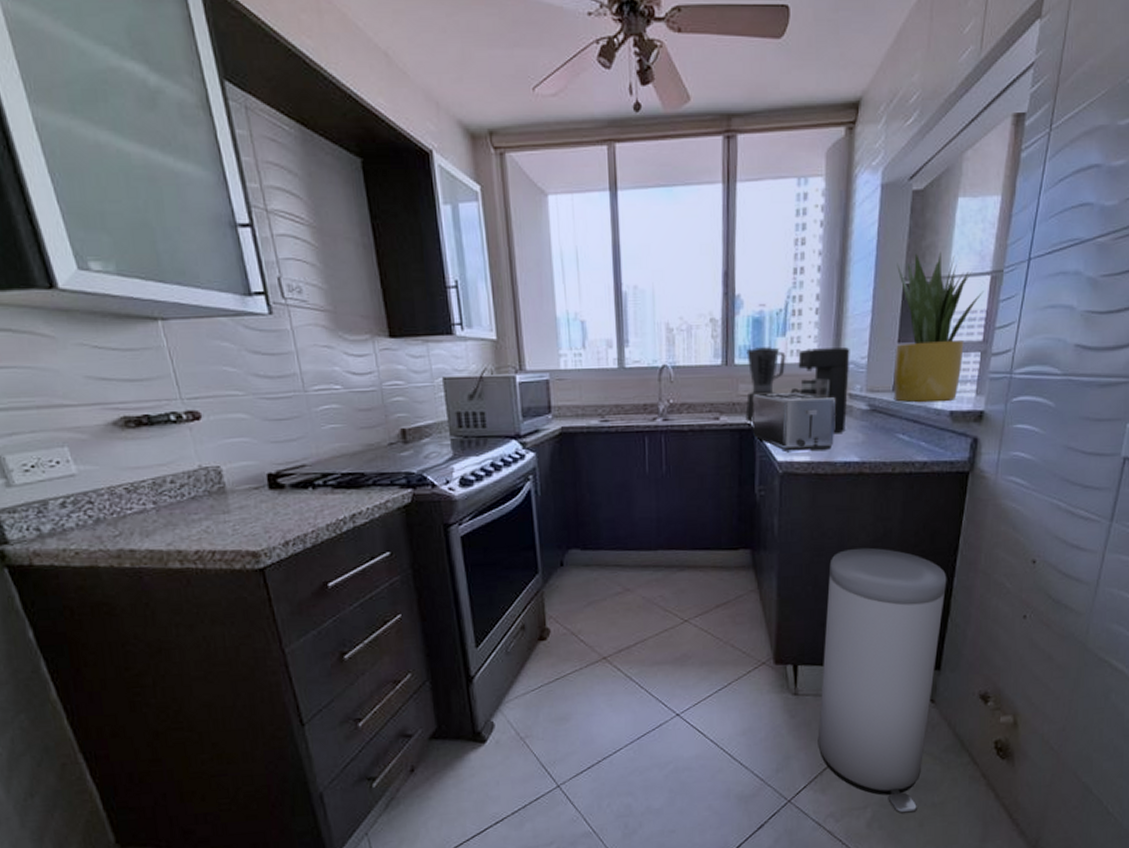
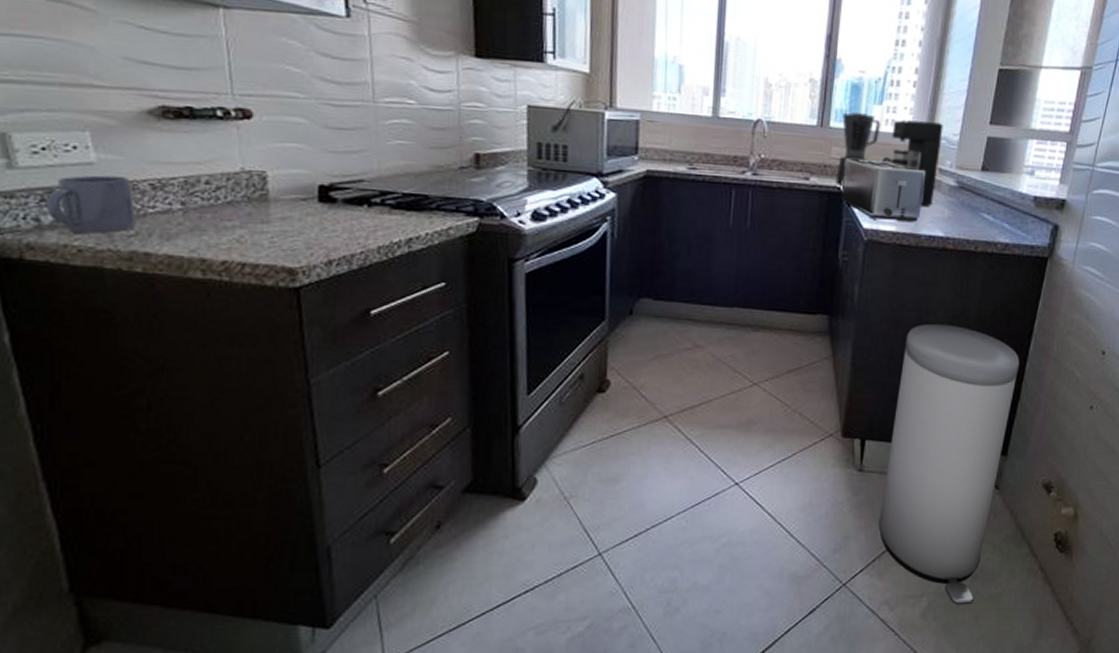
mug: none [43,484,119,538] -> present [47,175,136,234]
planter: present [893,252,984,402] -> none [981,42,1073,186]

